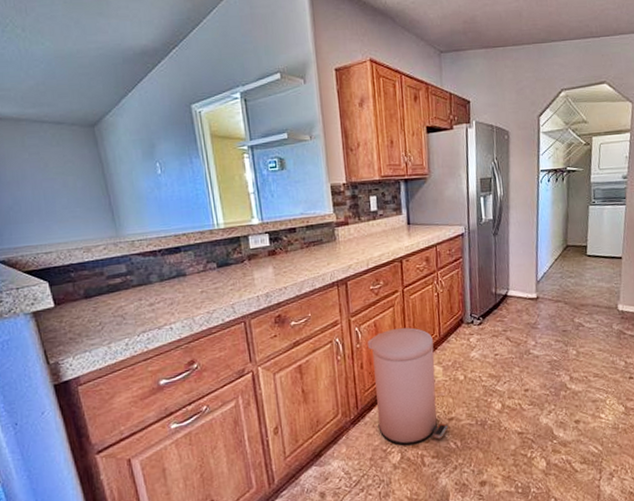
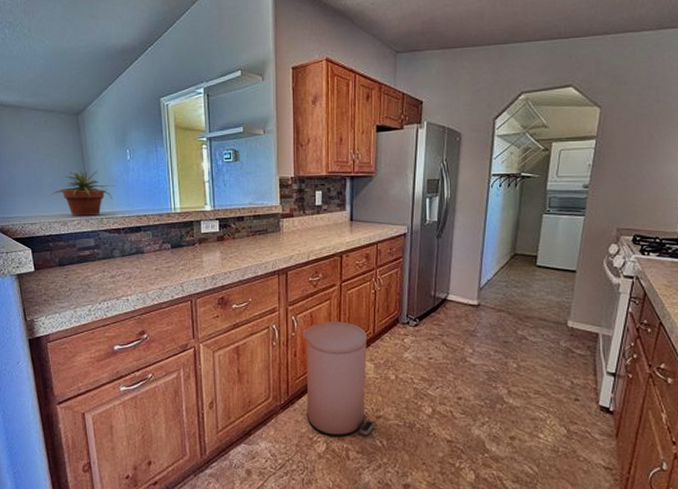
potted plant: none [68,187,147,241] -> present [52,170,116,216]

